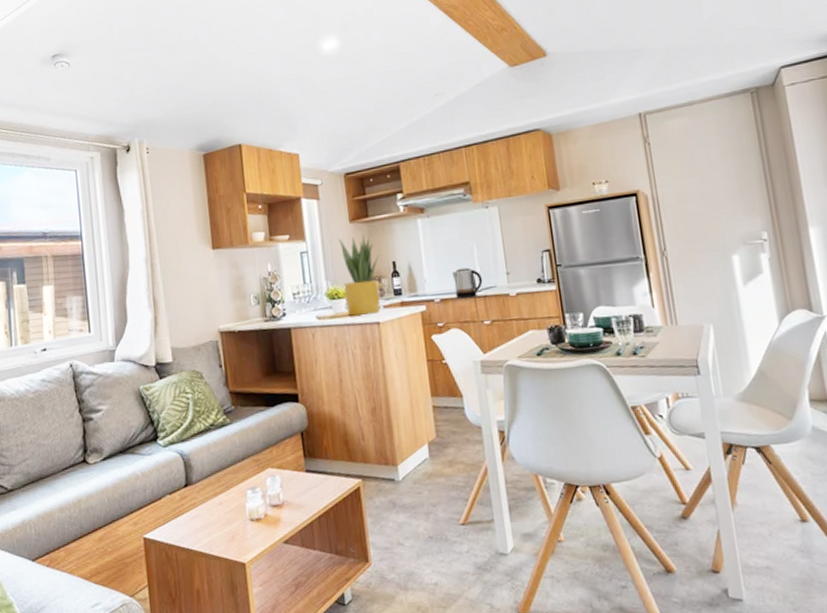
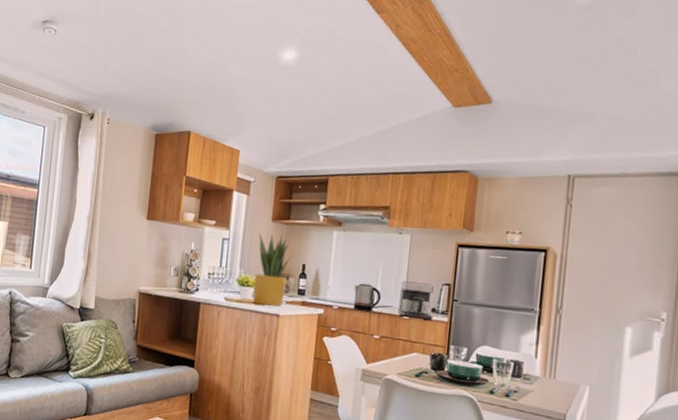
coffee maker: none [499,253,541,296] -> present [397,281,434,321]

